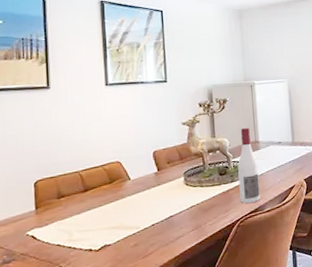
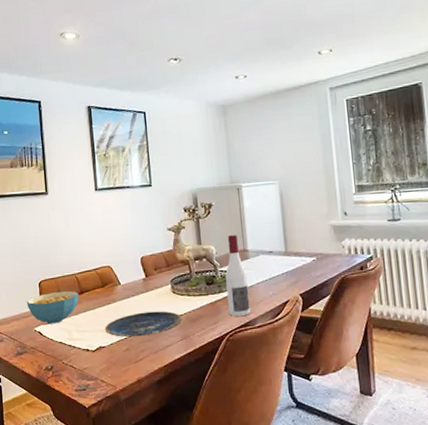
cereal bowl: none [17,189,83,227] -> present [26,291,79,324]
plate: none [112,203,195,233] -> present [105,311,182,337]

